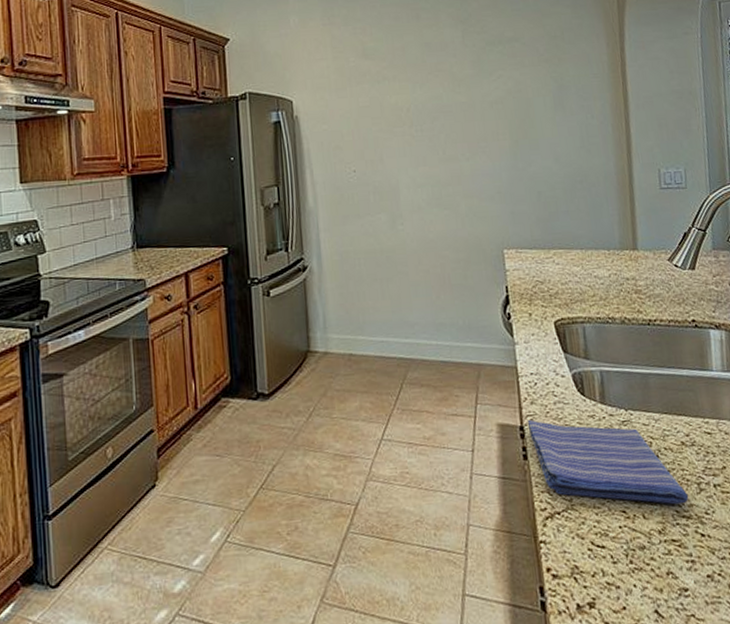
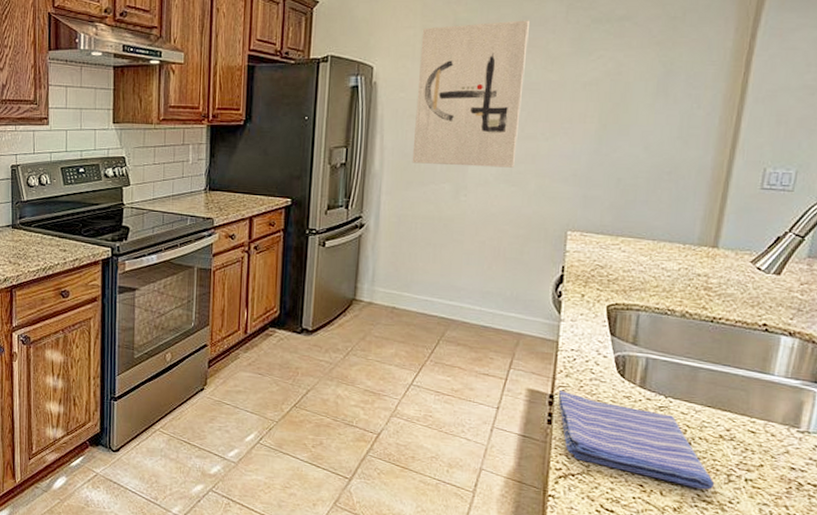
wall art: none [335,46,443,196] -> present [412,20,529,168]

